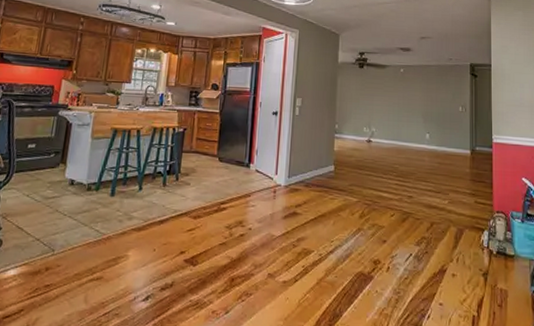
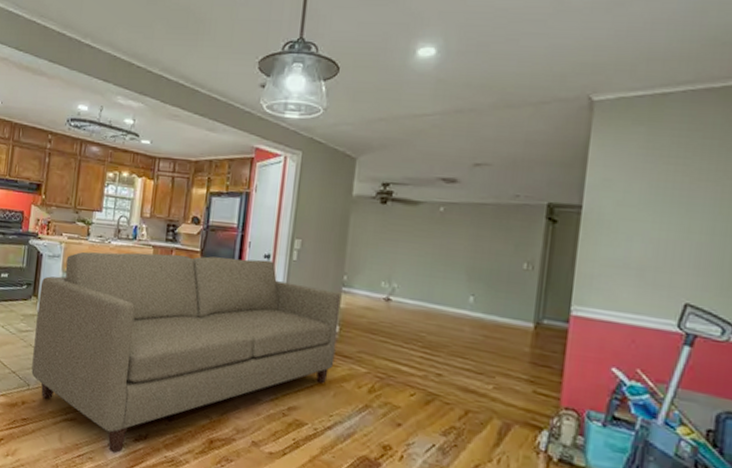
sofa: none [57,116,335,306] -> present [31,251,341,454]

